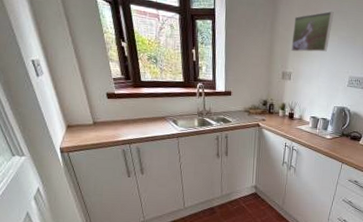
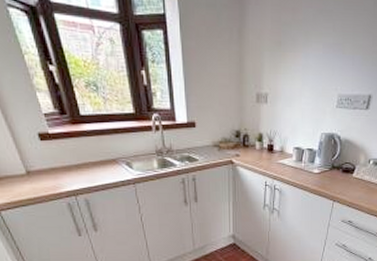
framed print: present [291,11,334,52] -> none [266,10,316,66]

